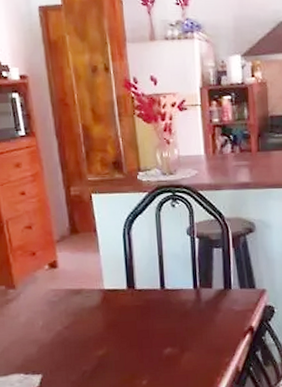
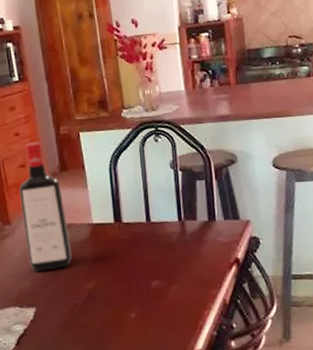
liquor bottle: none [25,202,82,338] -> present [19,142,72,272]

